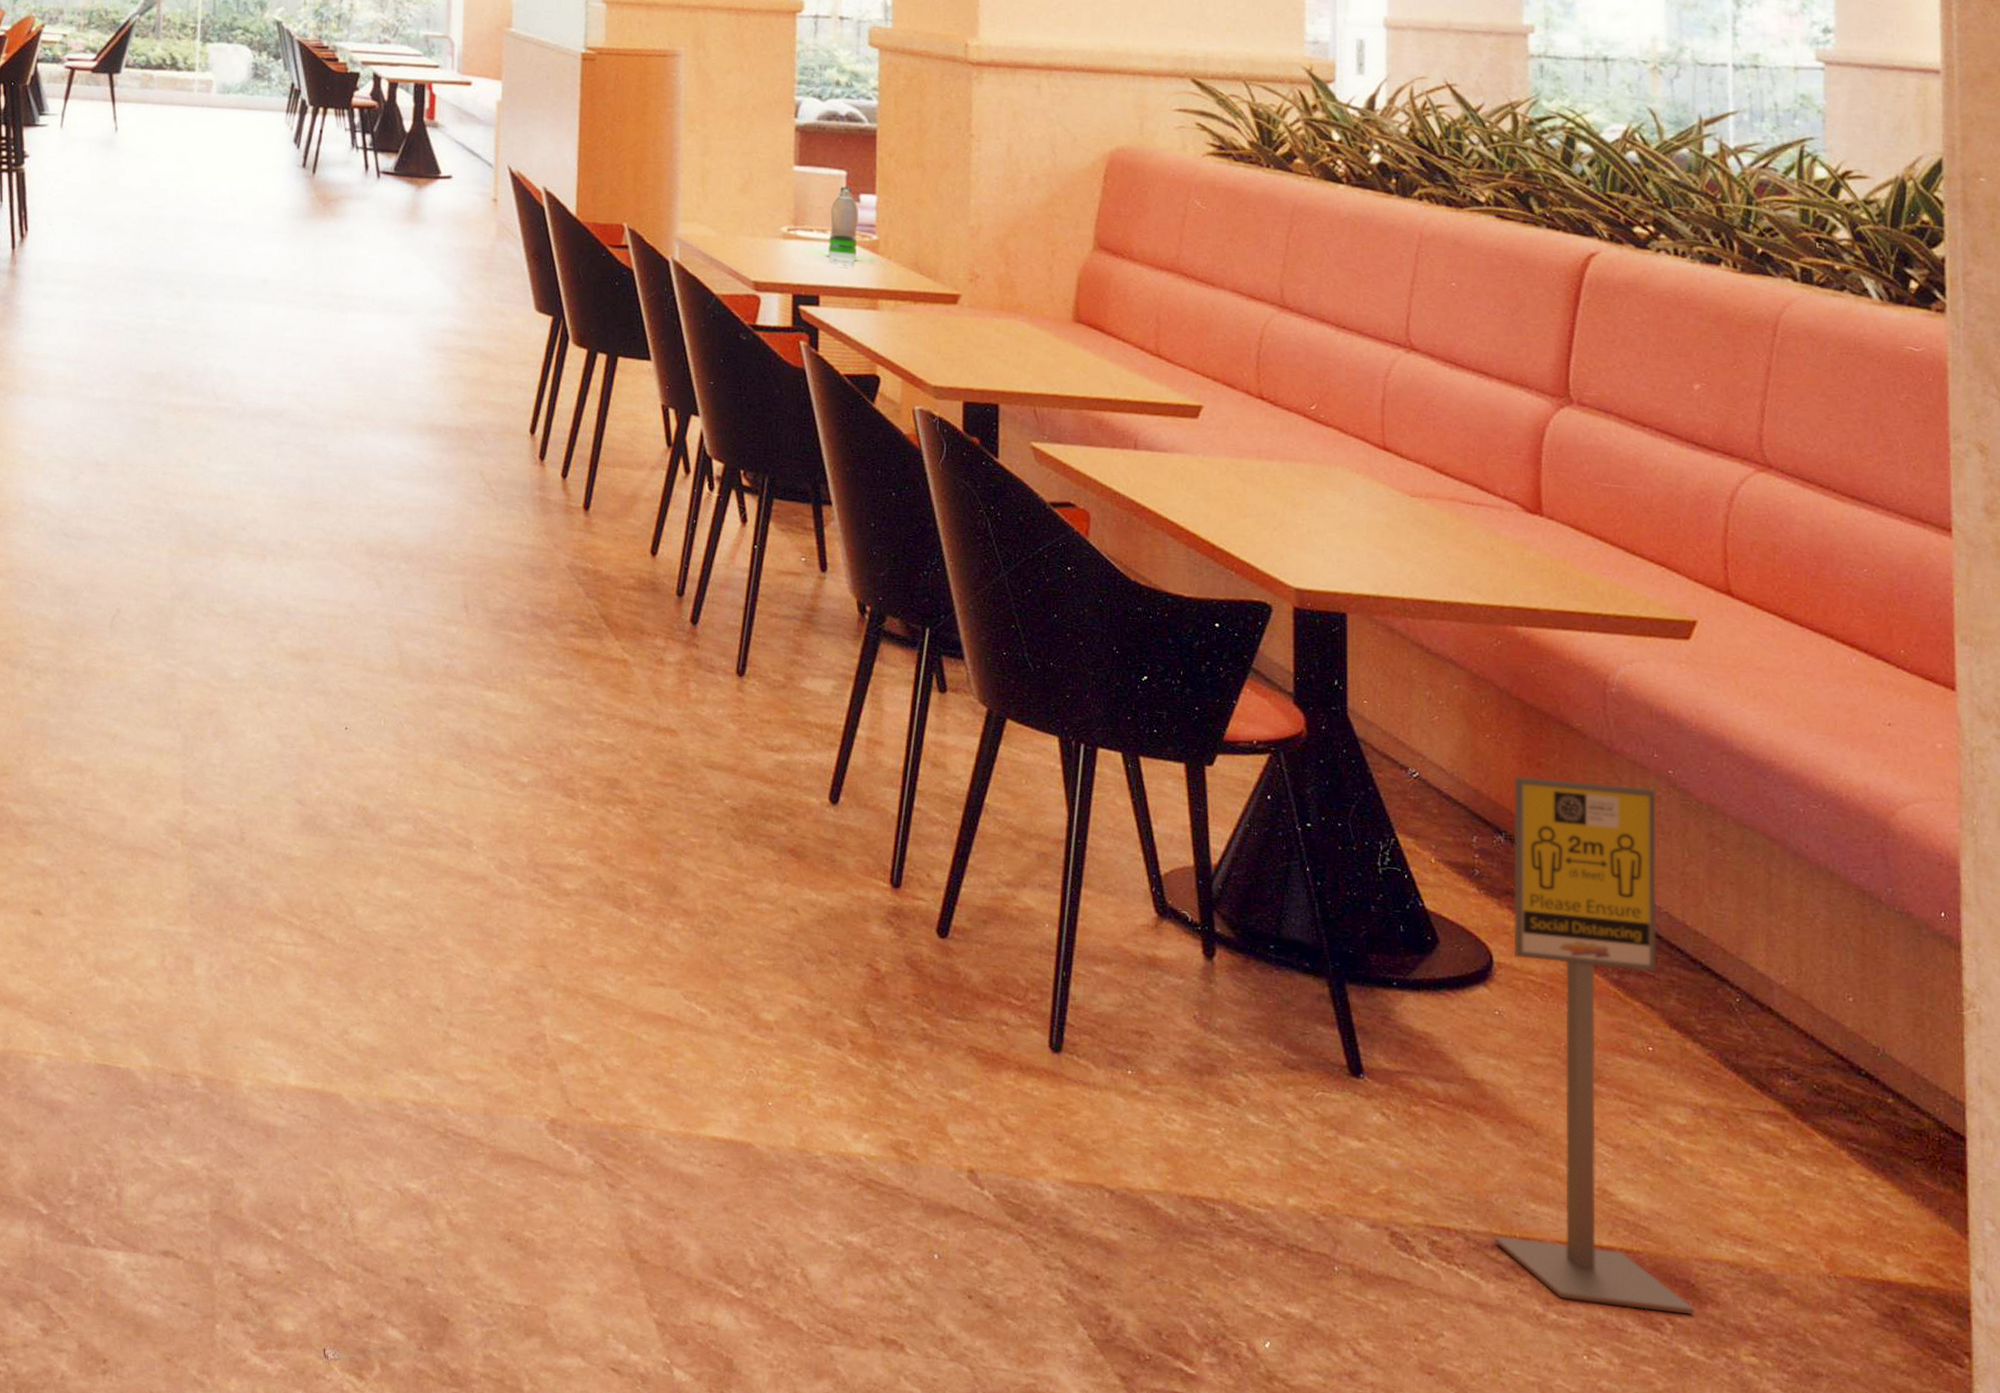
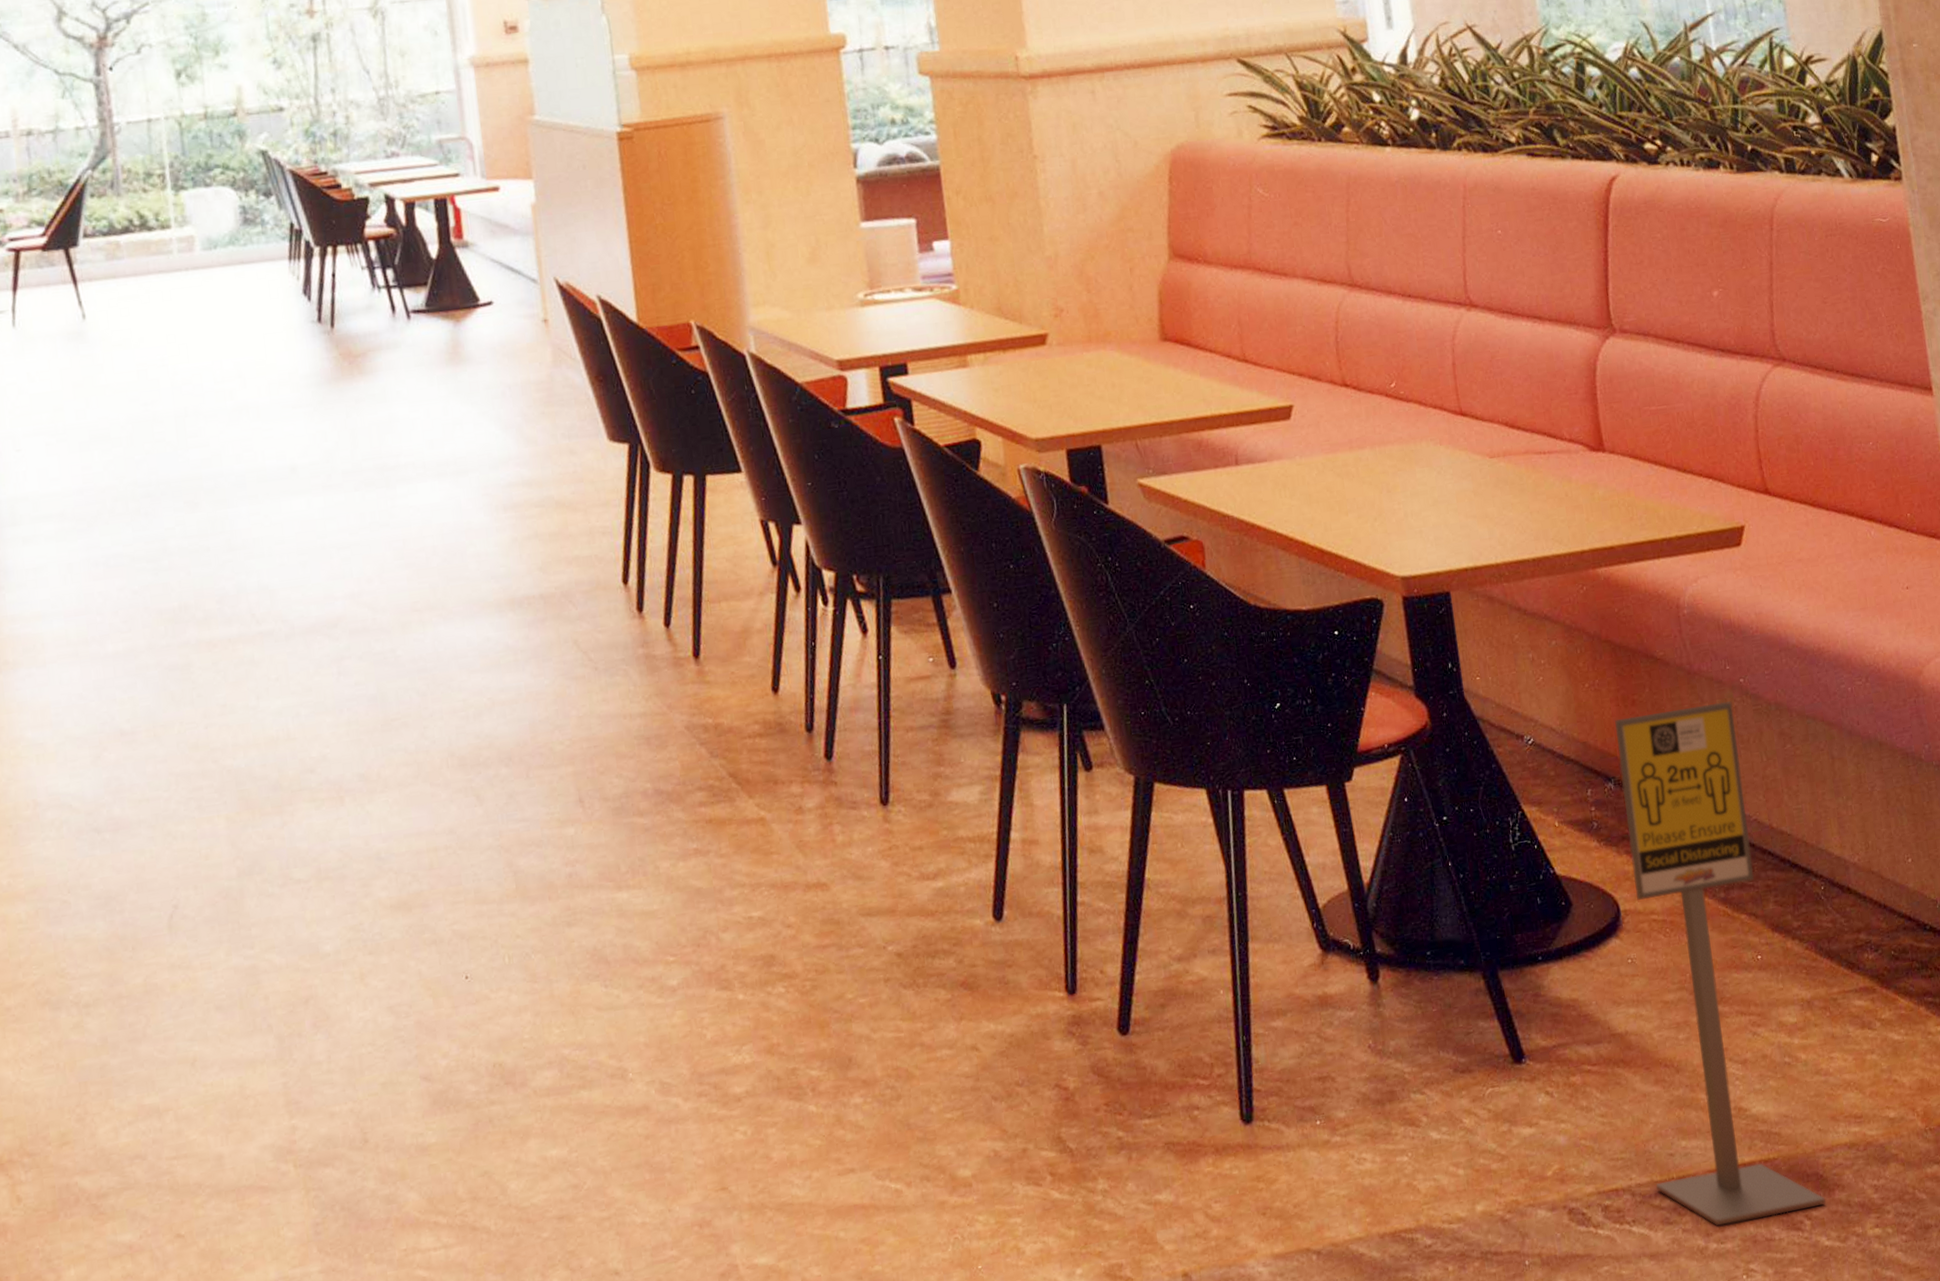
bottle: present [828,186,859,269] -> none [905,235,939,328]

